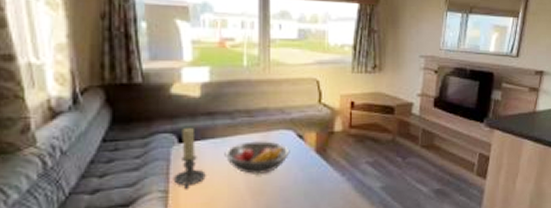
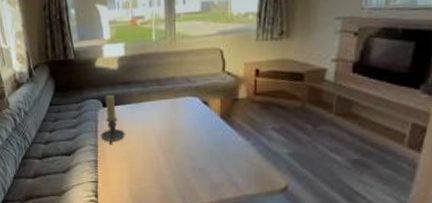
fruit bowl: present [224,141,290,176] -> none [139,106,196,136]

